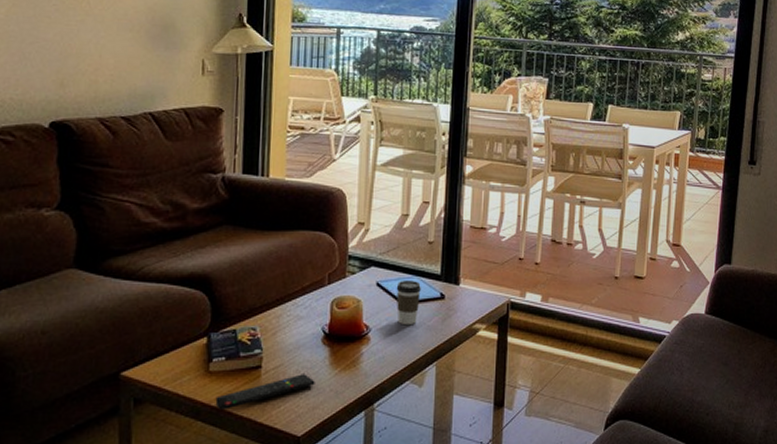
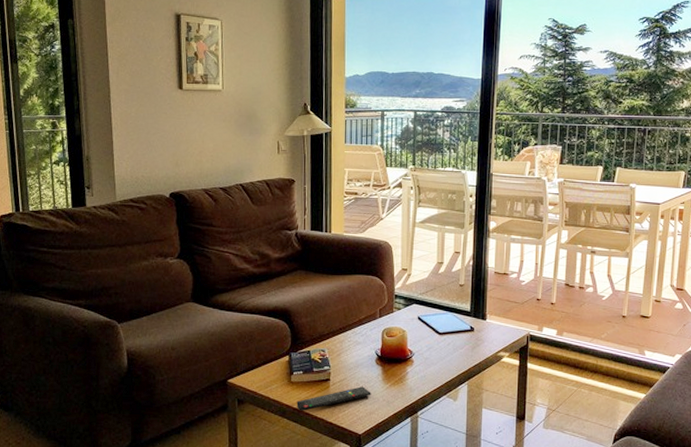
coffee cup: present [396,279,421,326] -> none [434,315,454,352]

